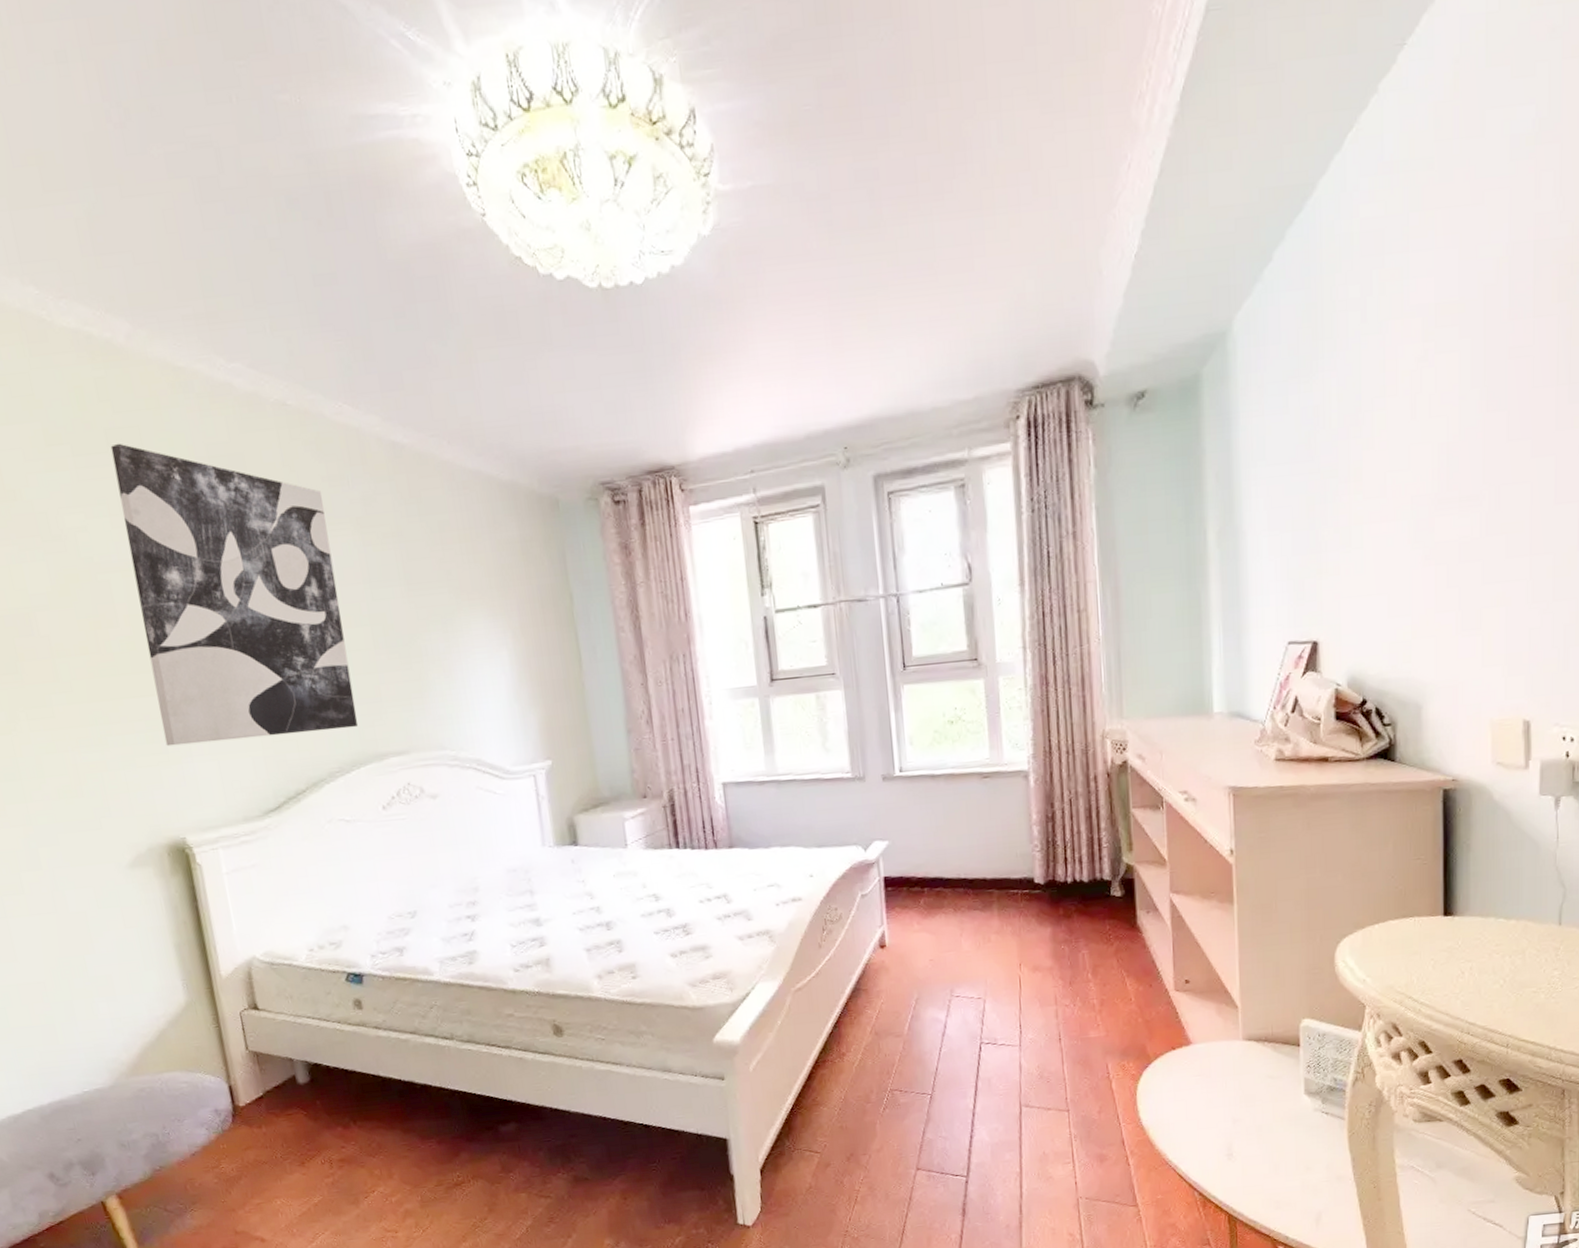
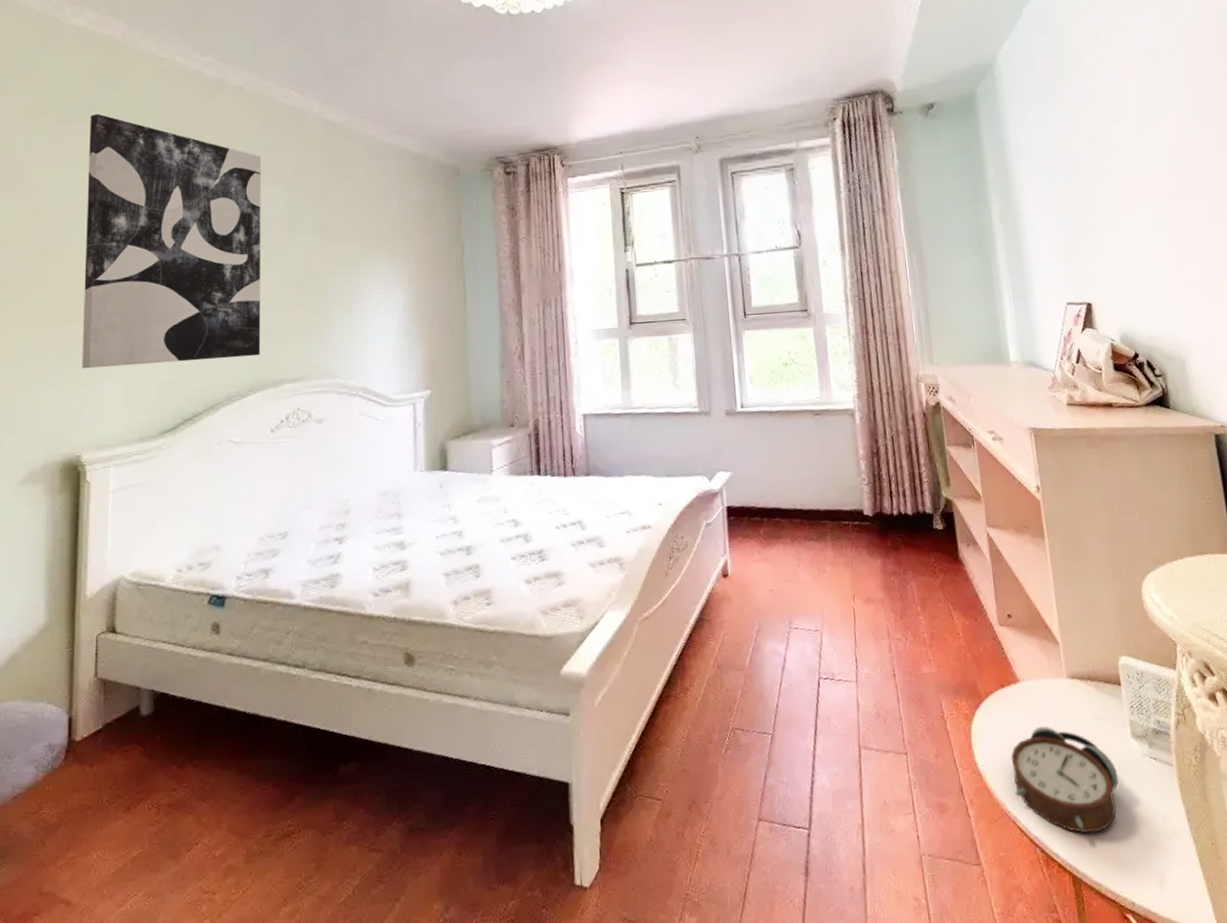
alarm clock: none [1176,1084,1286,1179] -> present [1010,725,1119,834]

